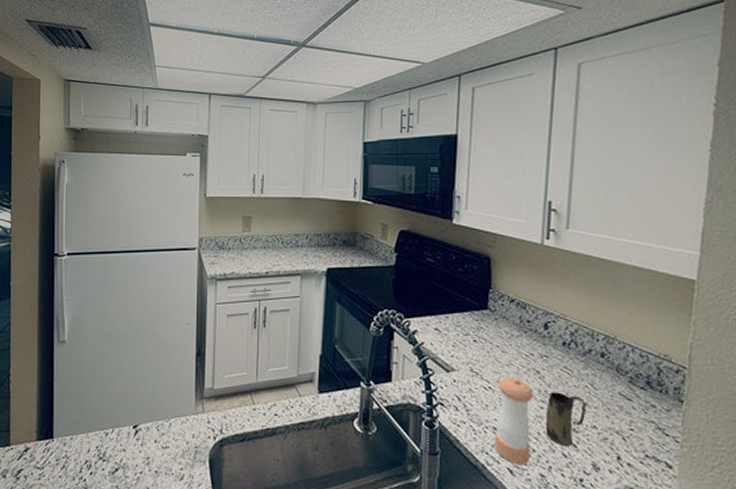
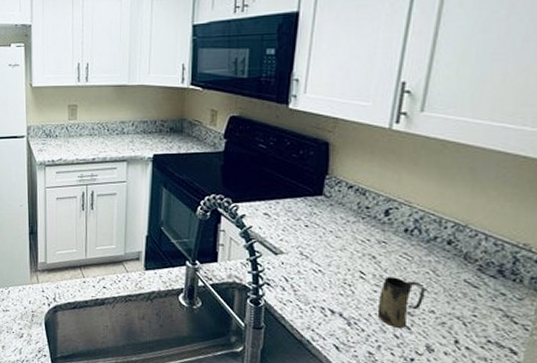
pepper shaker: present [493,377,533,466] -> none [320,261,367,343]

